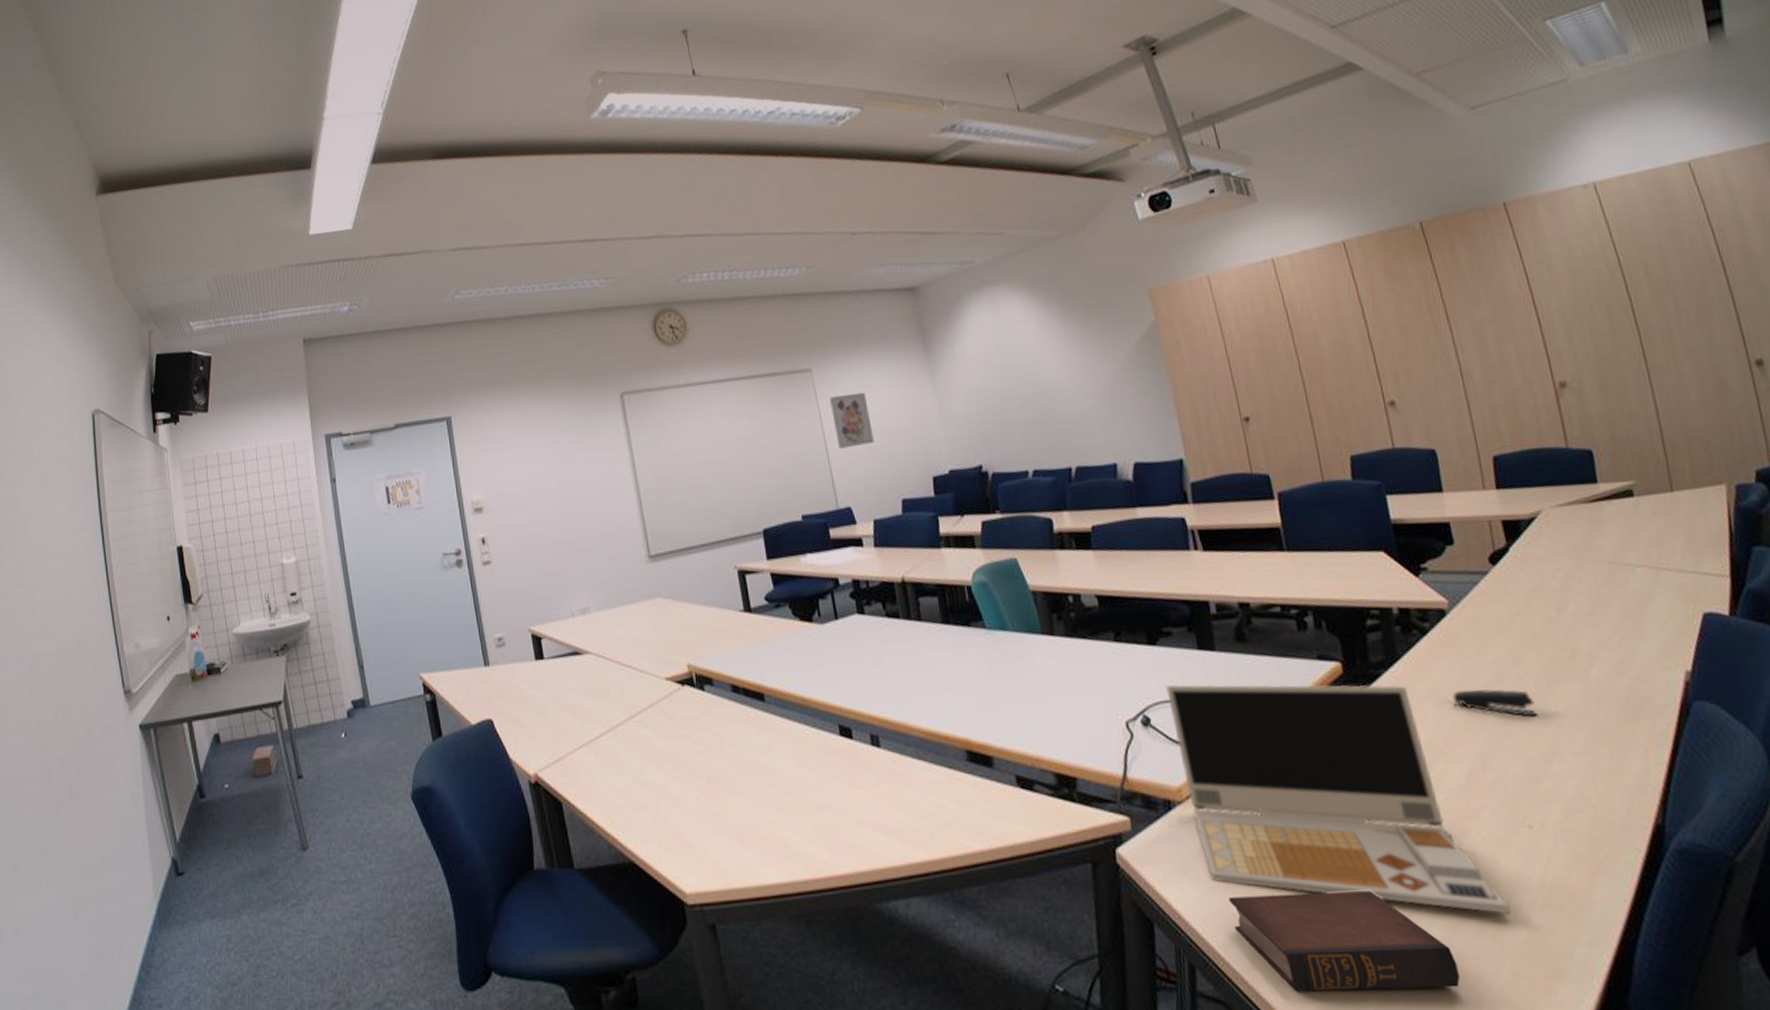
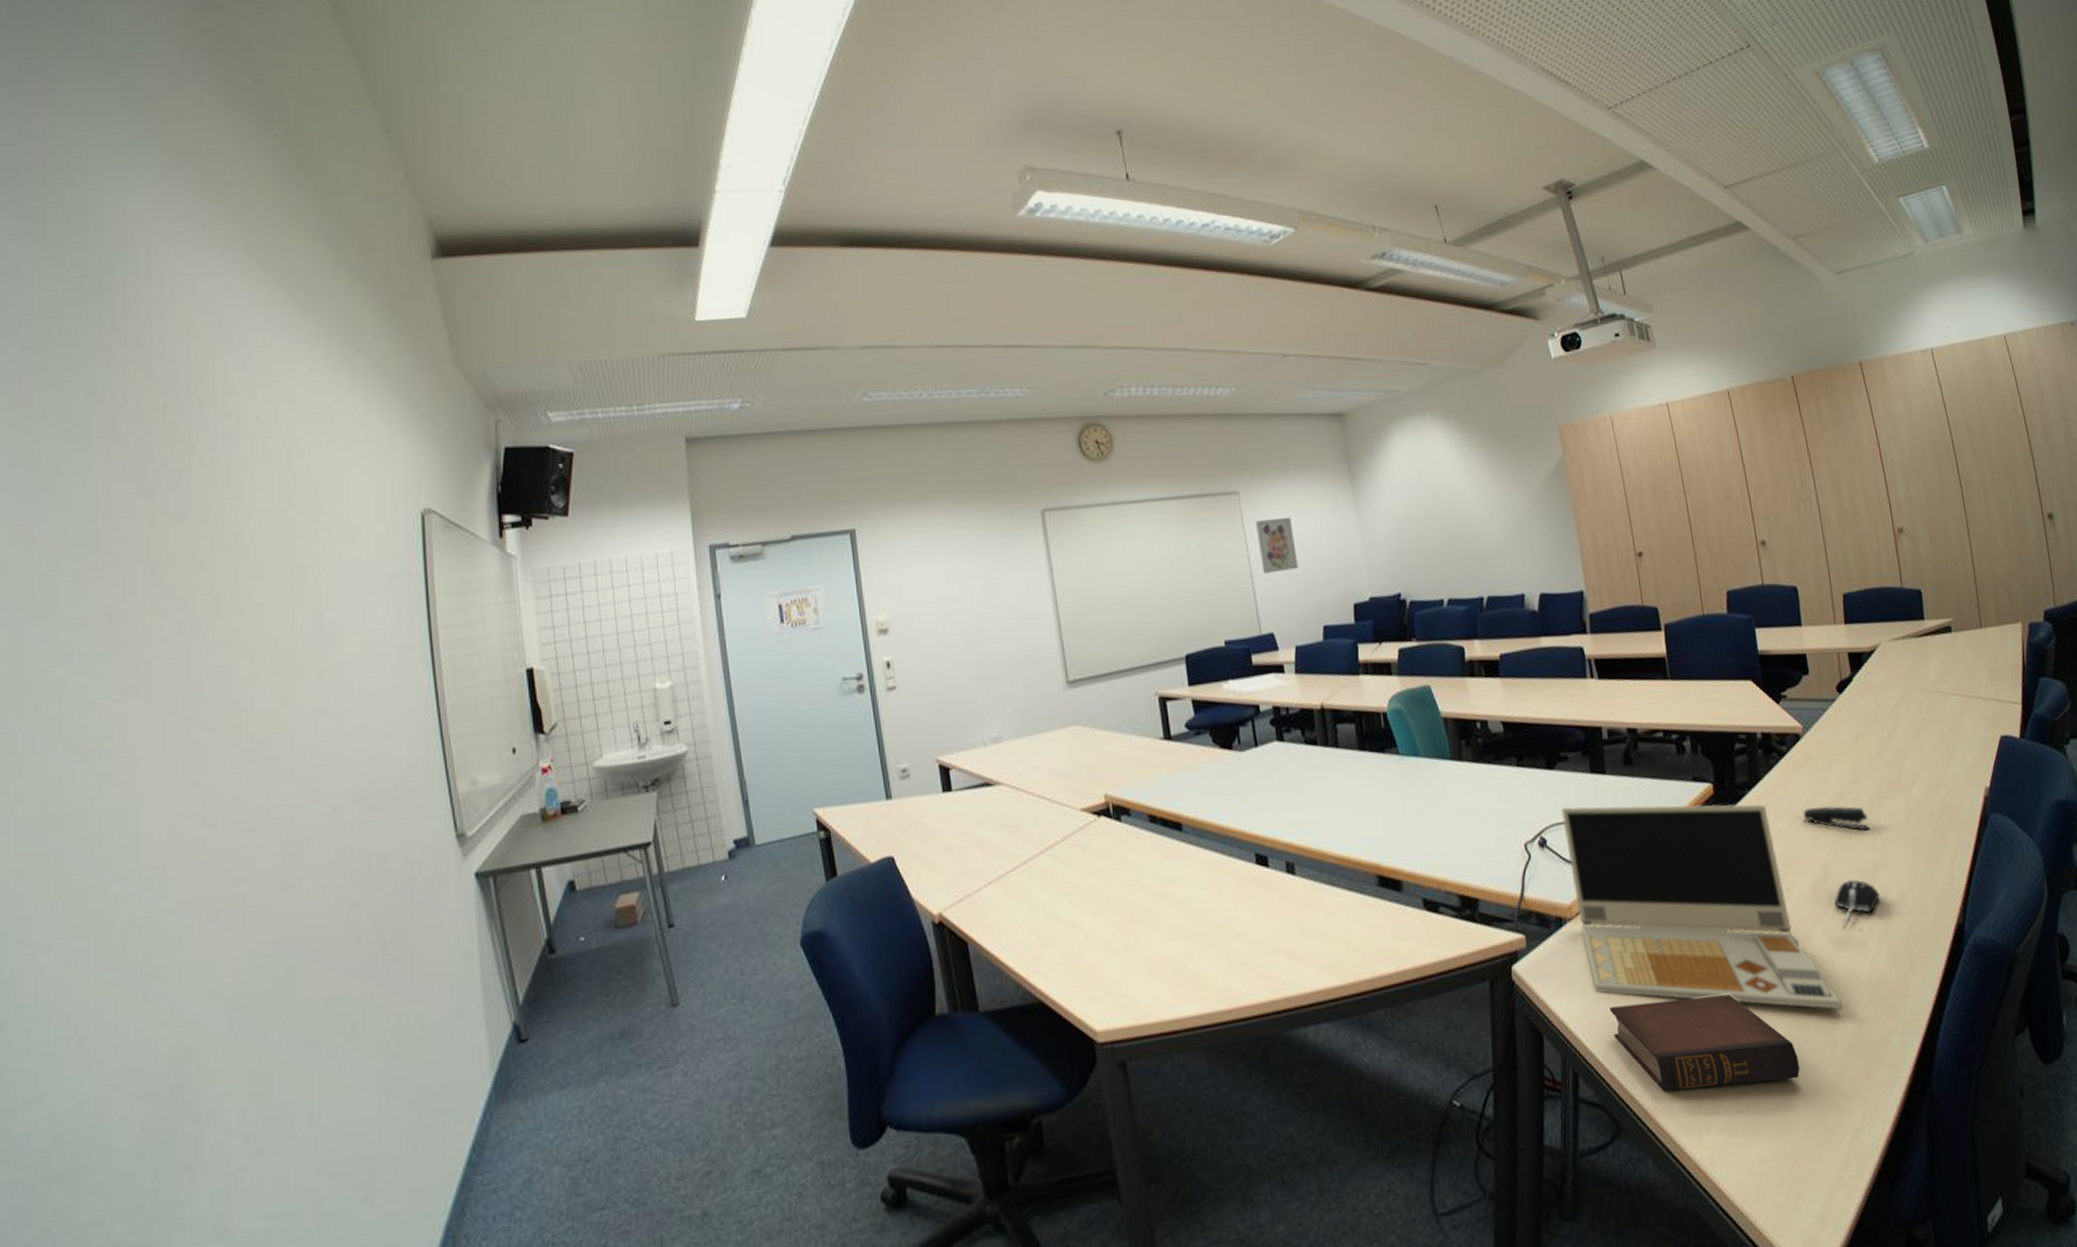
computer mouse: none [1495,771,1553,820] -> present [1834,880,1880,924]

